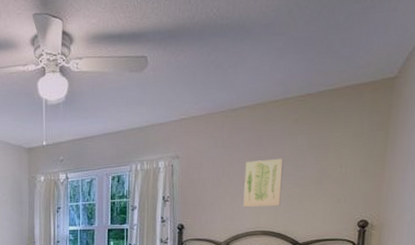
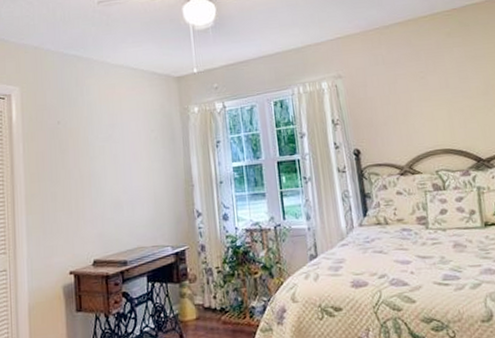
wall art: present [243,158,284,208] -> none [410,71,454,125]

